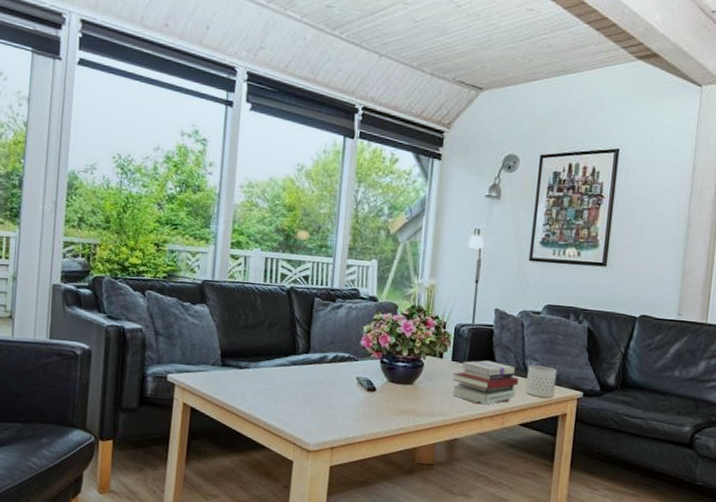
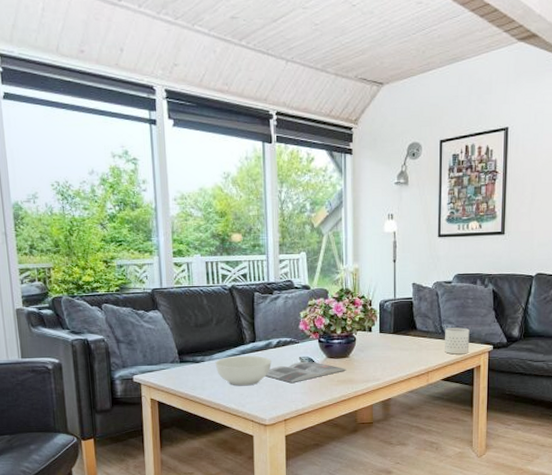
bowl: none [260,366,324,403] -> present [215,355,272,386]
magazine: none [316,382,408,406] -> present [266,361,346,384]
books: present [452,360,519,404] -> none [382,329,438,367]

